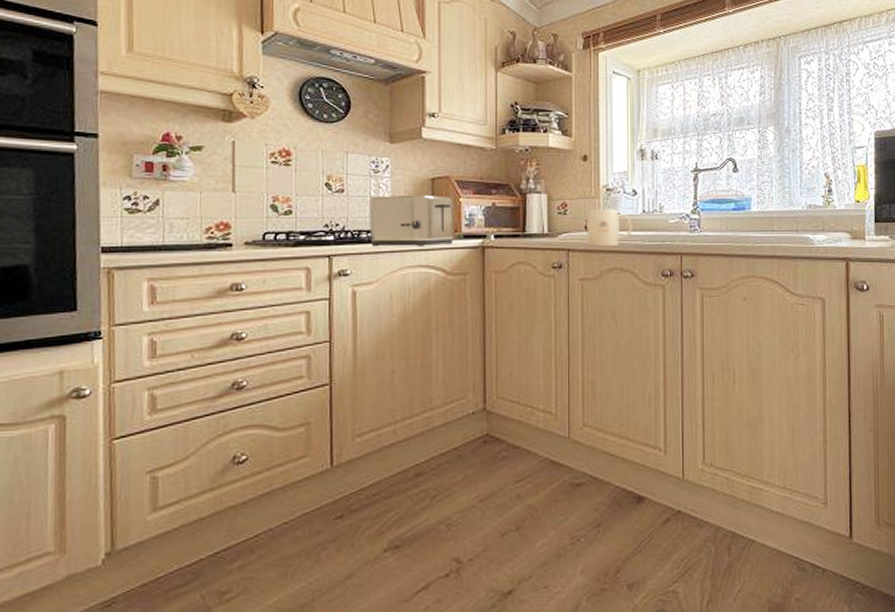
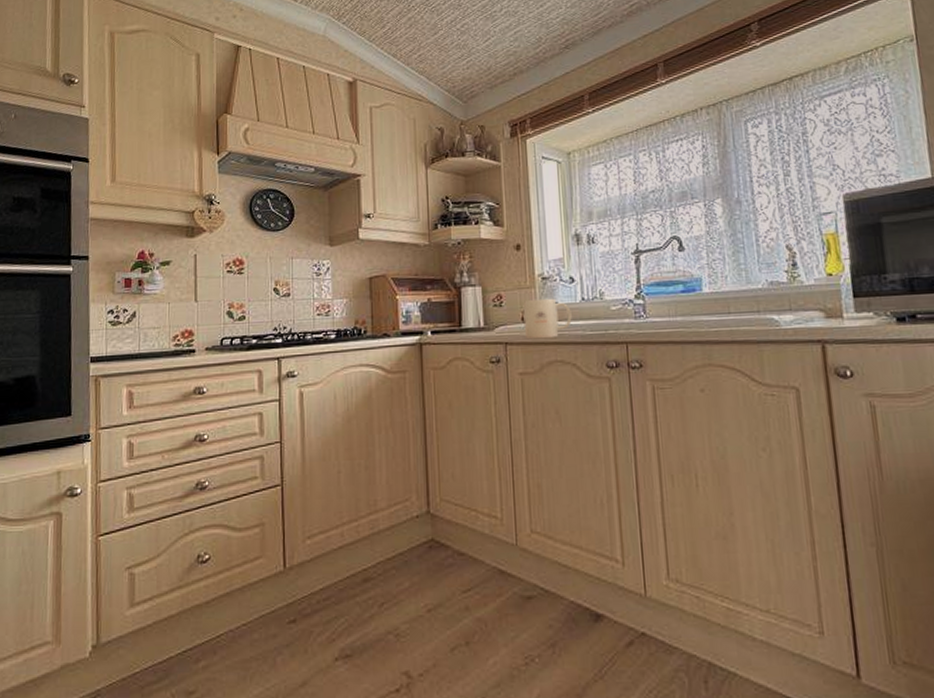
toaster: present [369,194,454,247] -> none [313,294,392,348]

